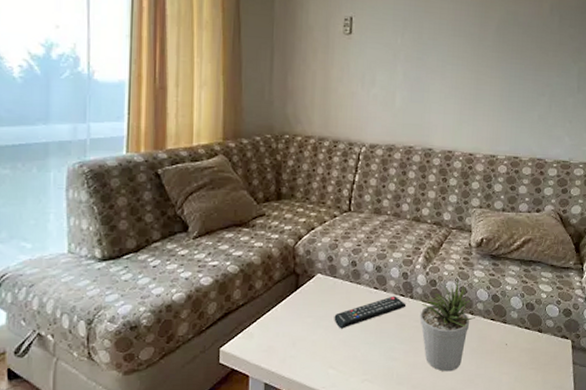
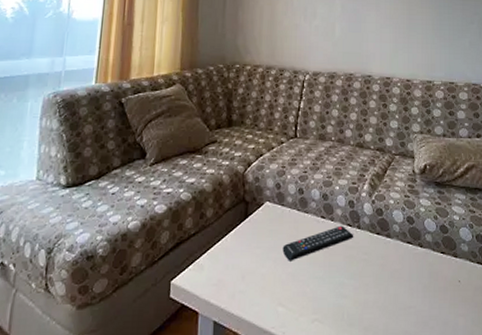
potted plant: present [419,281,476,372] -> none [368,210,426,312]

